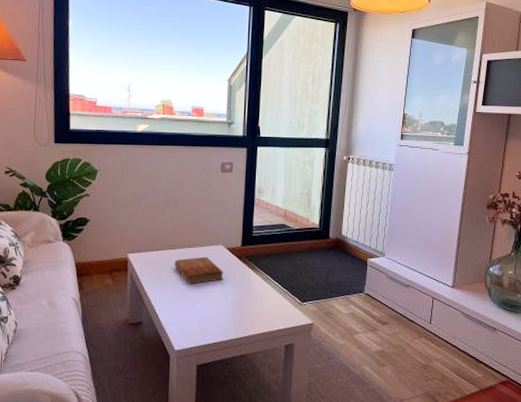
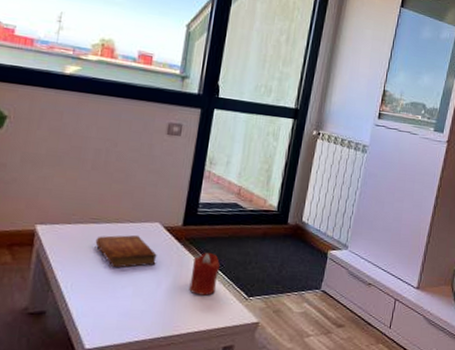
candle: none [252,266,275,303] -> present [189,252,220,296]

